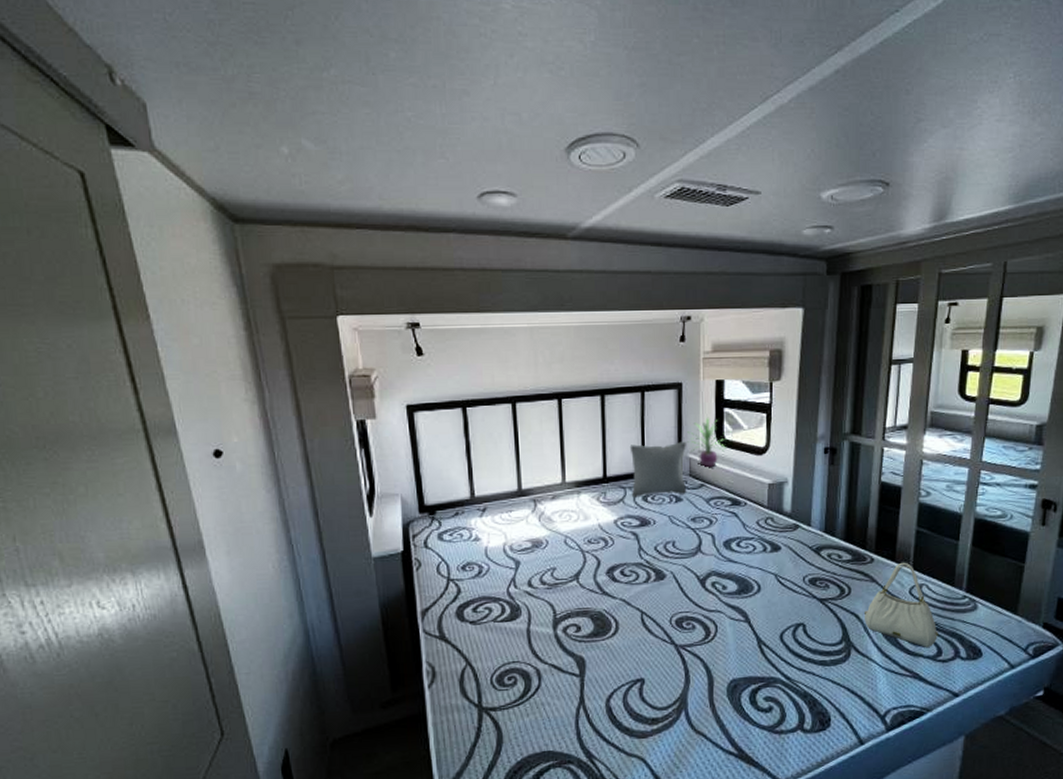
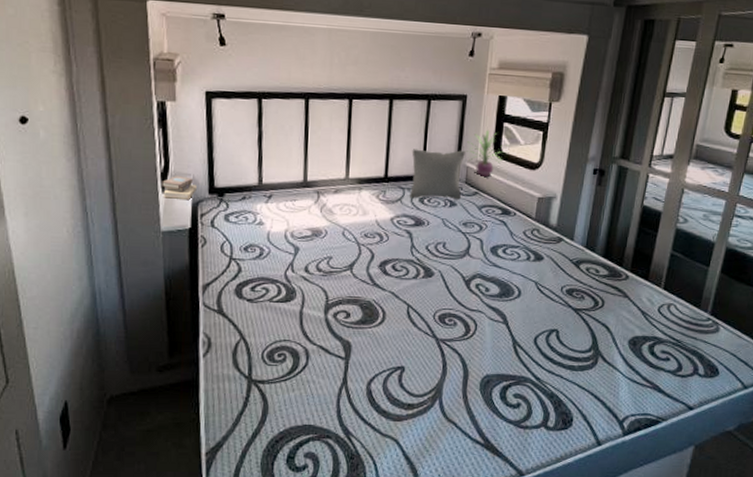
books: none [368,497,407,522] -> present [162,176,198,199]
handbag: present [863,562,939,648] -> none [613,282,681,363]

